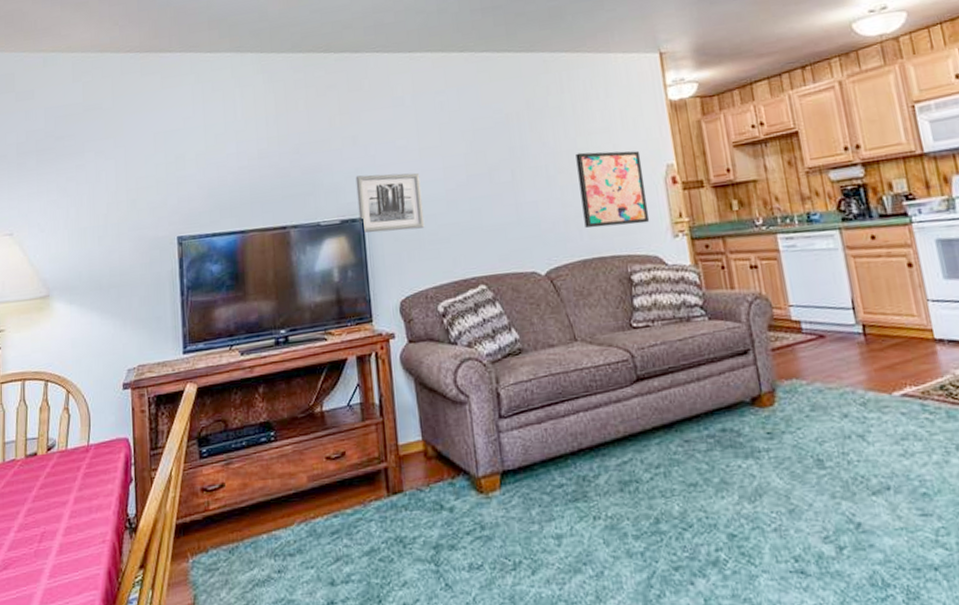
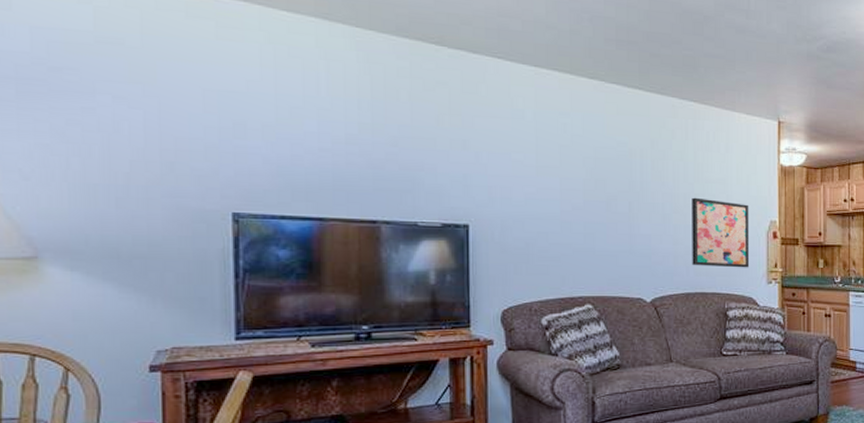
wall art: present [355,172,425,233] -> none [463,182,535,244]

